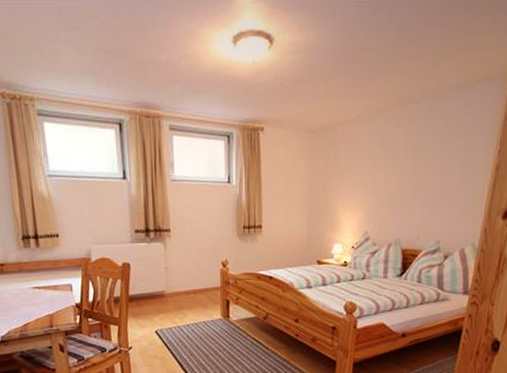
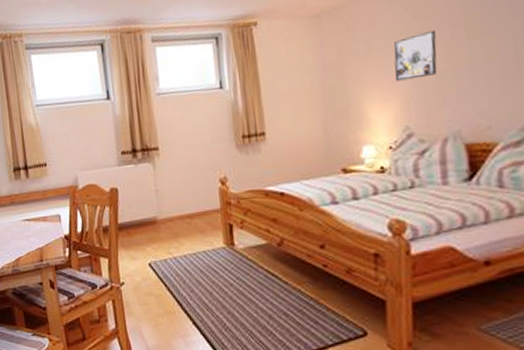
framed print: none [362,159,394,196] -> present [393,31,437,82]

